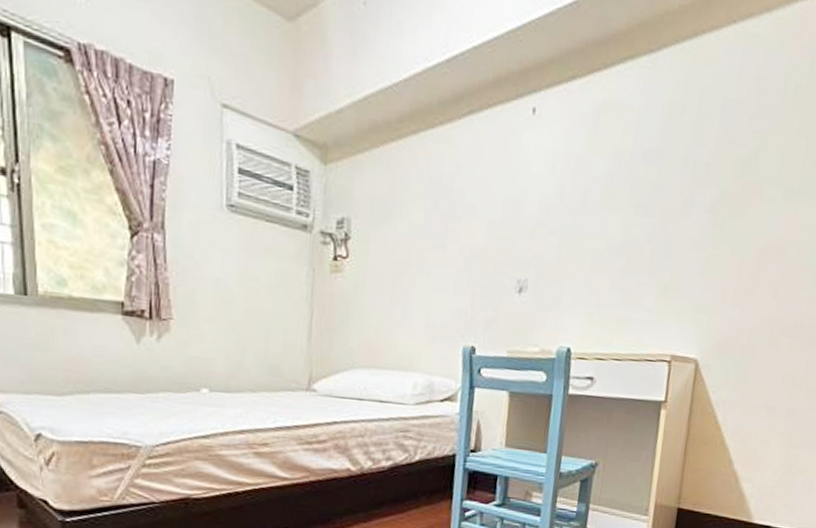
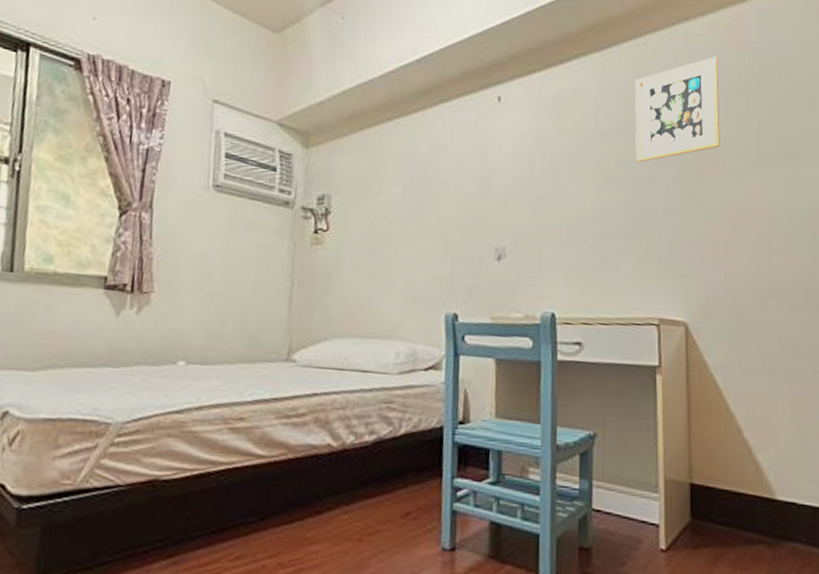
picture frame: none [671,63,777,189] -> present [634,56,720,163]

